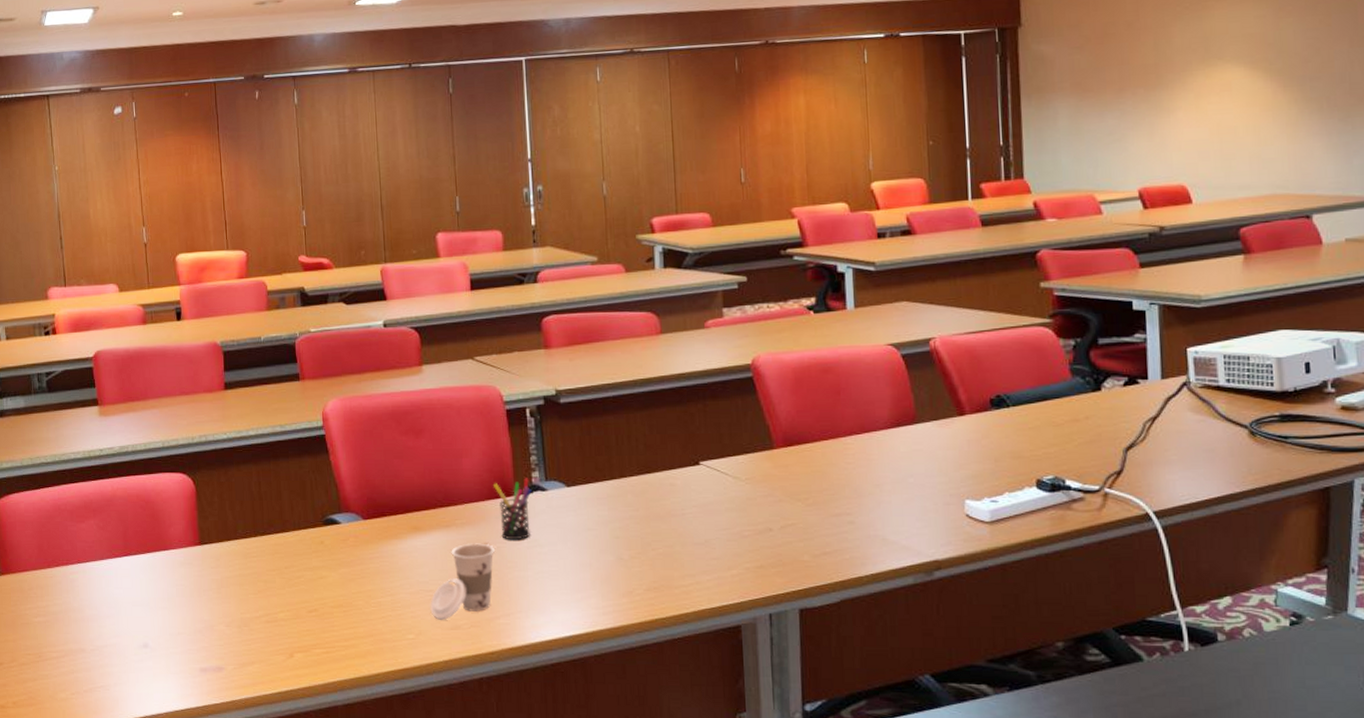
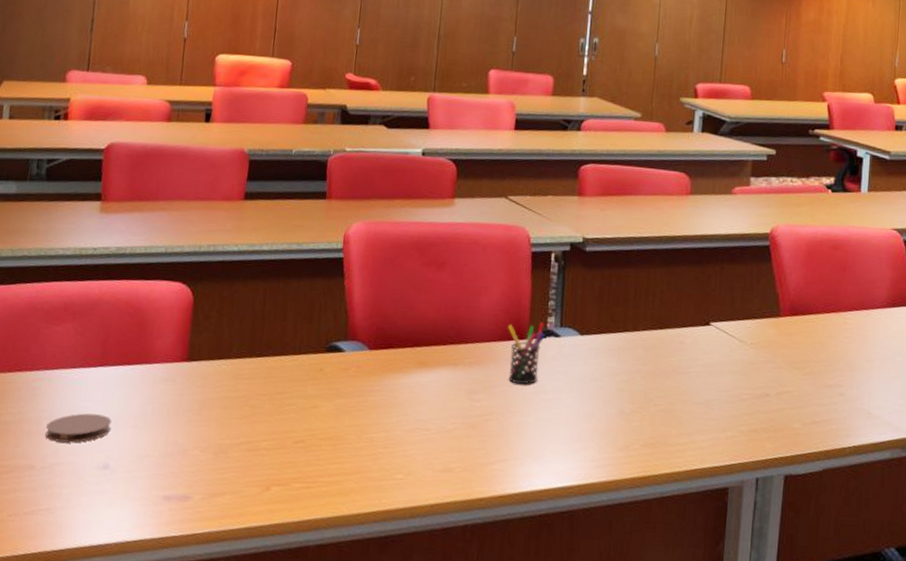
coaster: none [89,599,144,627] -> present [45,413,112,443]
cup: present [430,543,496,620] -> none [424,383,500,462]

